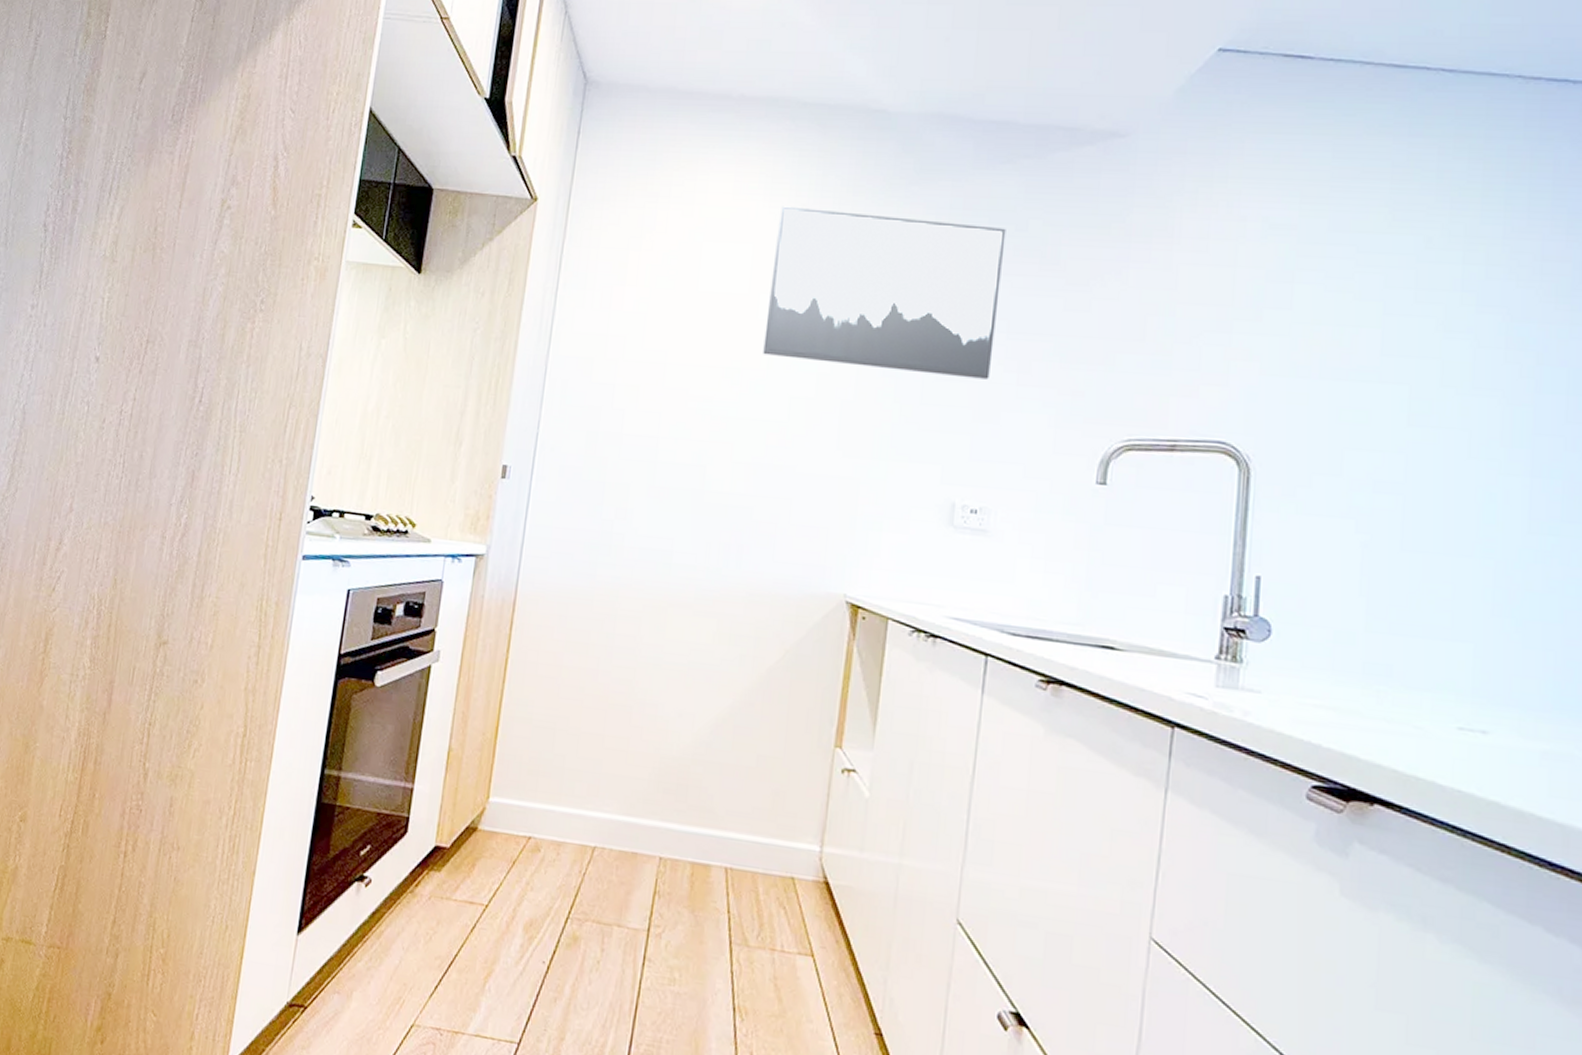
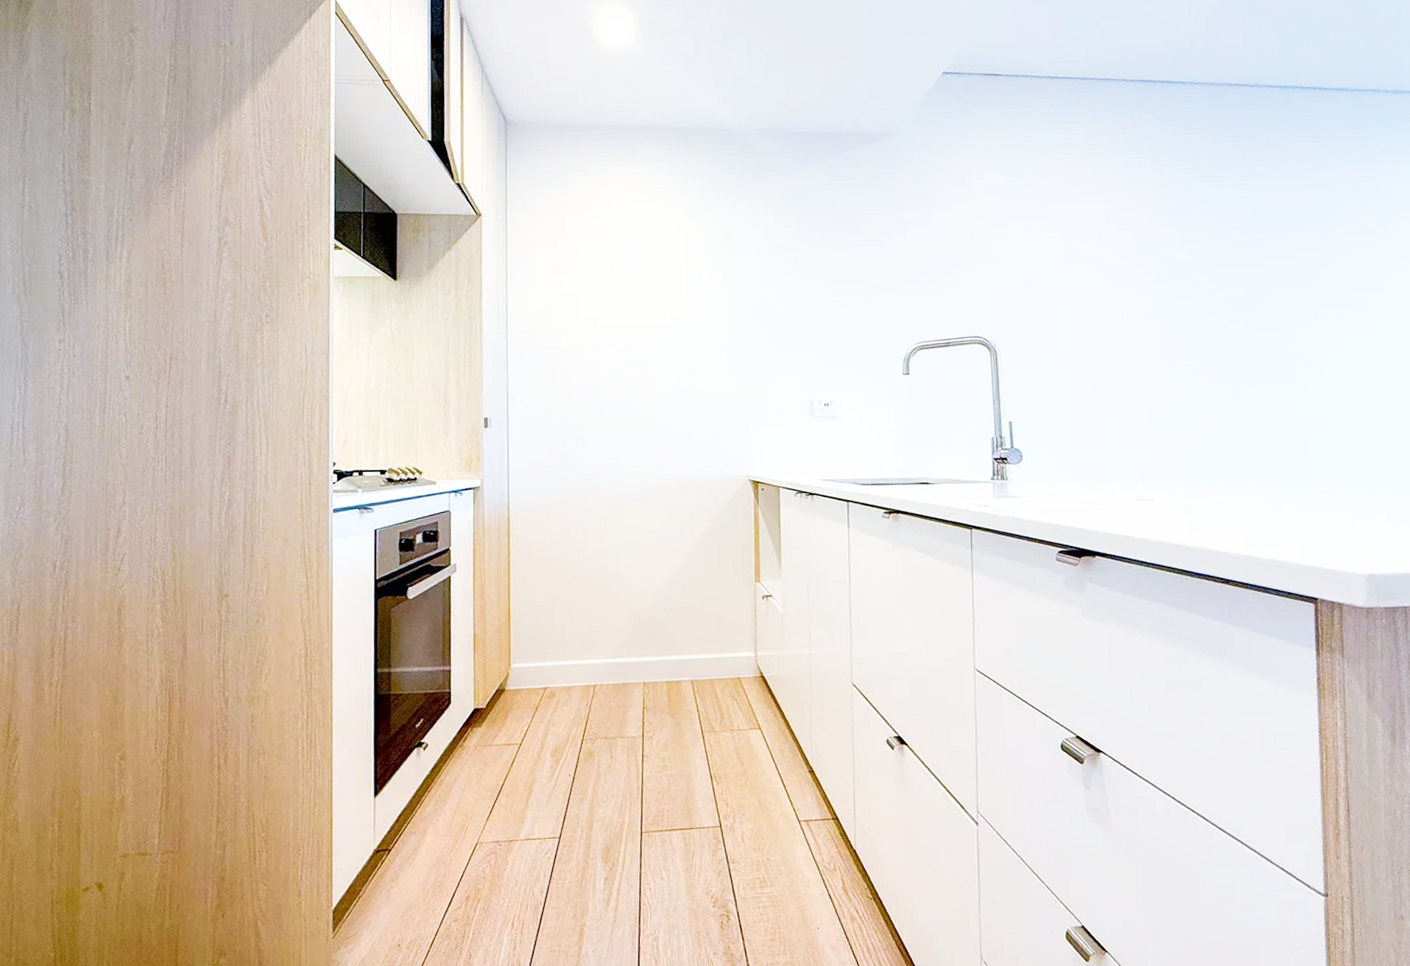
wall art: present [763,206,1006,380] -> none [664,203,825,313]

